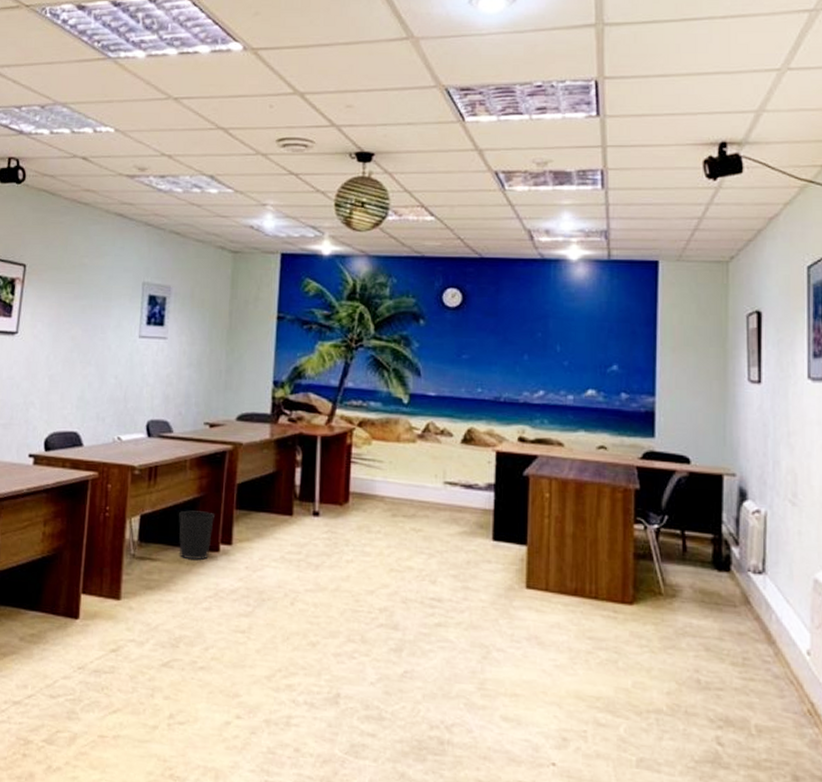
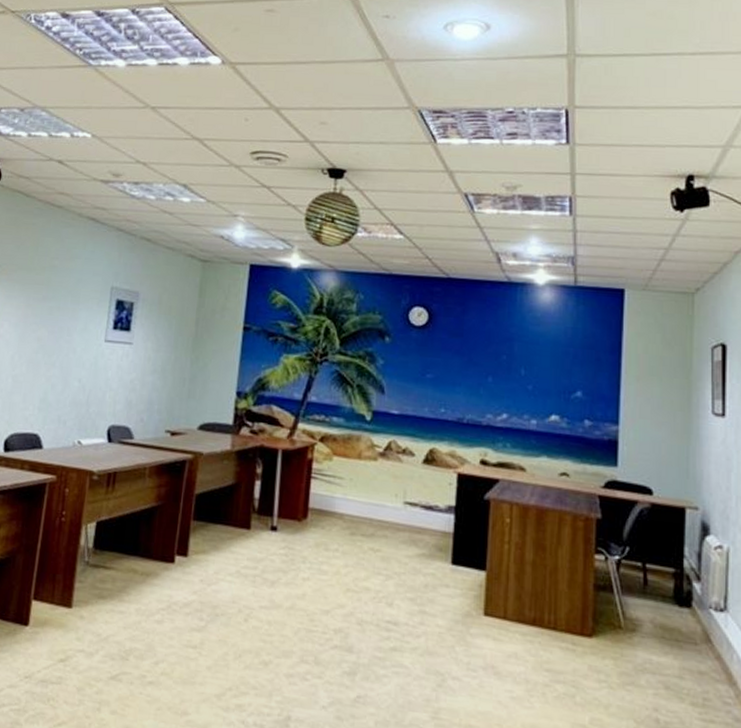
wastebasket: present [178,510,214,561] -> none [133,519,171,572]

